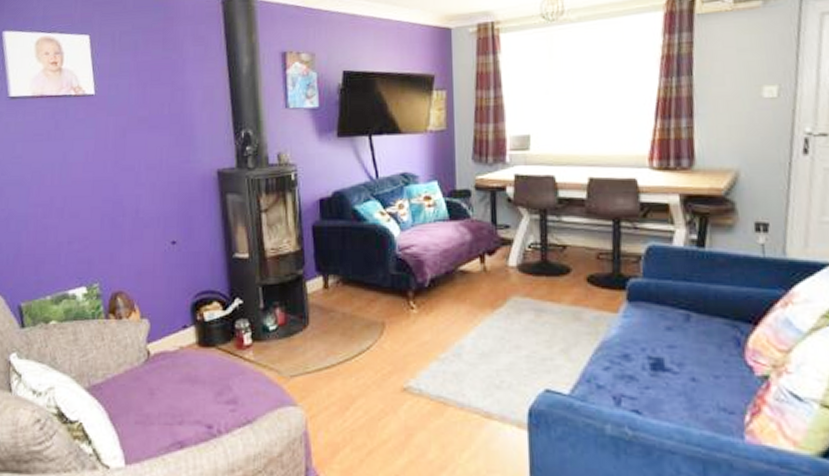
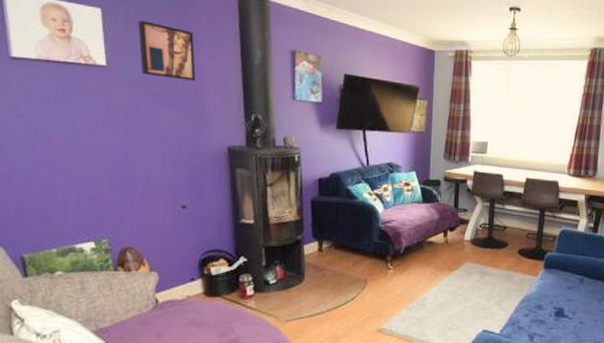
wall art: none [123,41,182,100] -> present [137,20,196,81]

